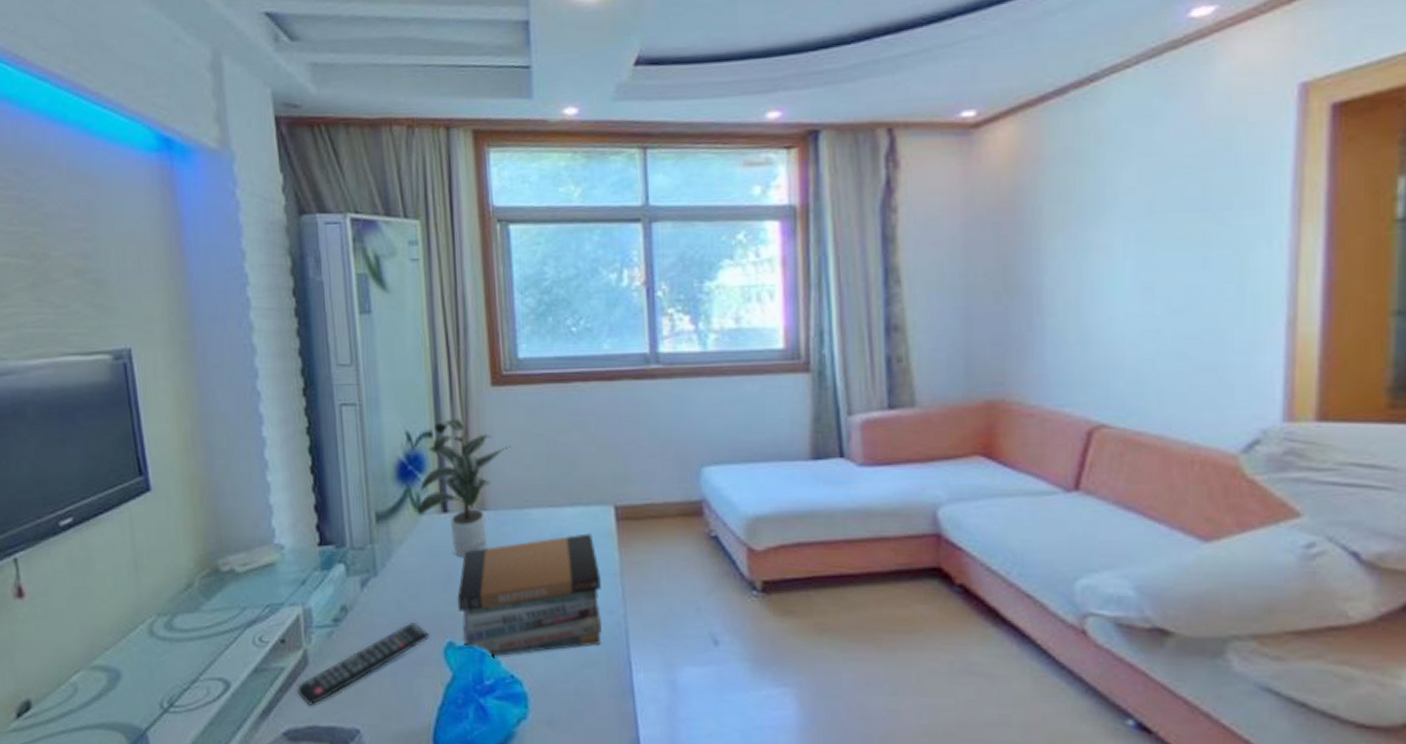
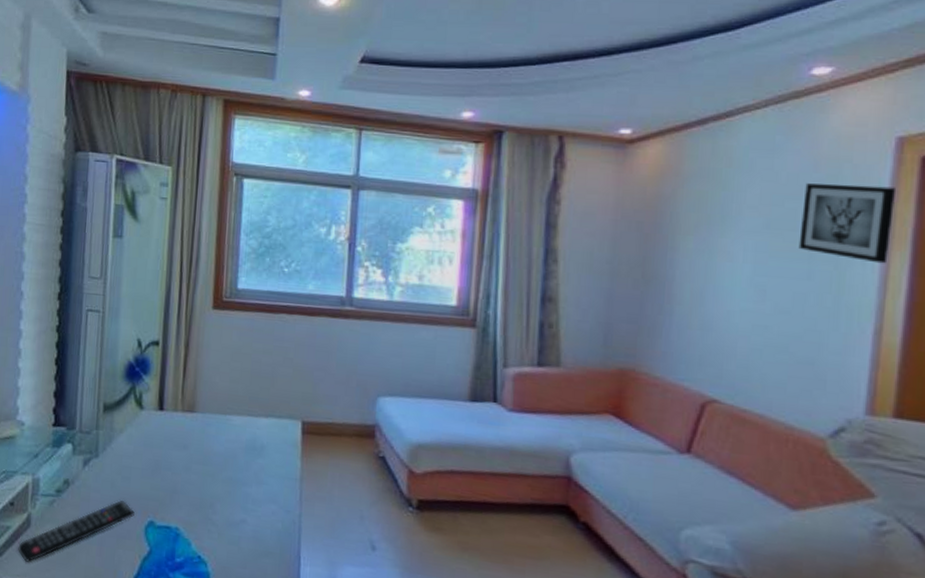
potted plant: present [417,418,512,558] -> none [137,332,223,451]
book stack: present [457,533,602,657] -> none [161,441,284,540]
wall art: none [1189,145,1304,240] -> present [798,183,897,264]

